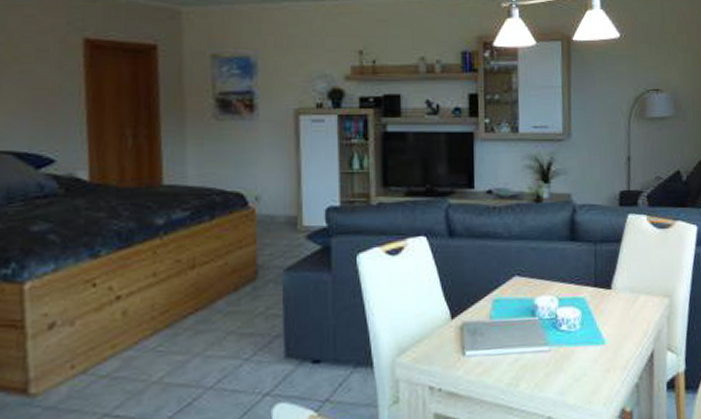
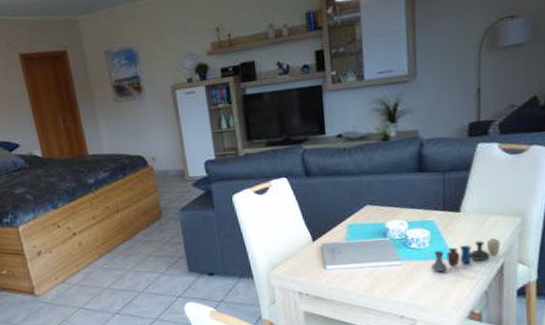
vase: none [582,321,651,361] -> present [431,238,501,273]

